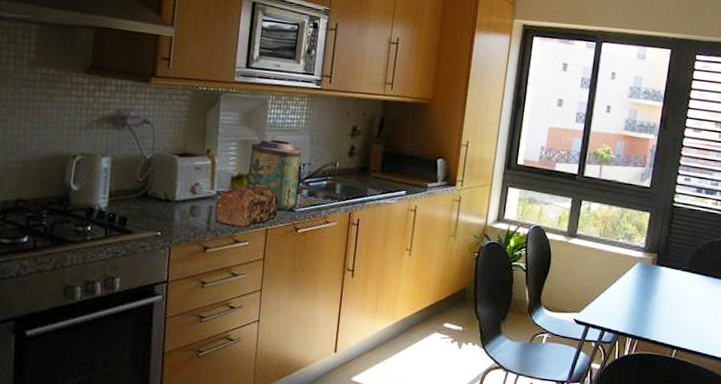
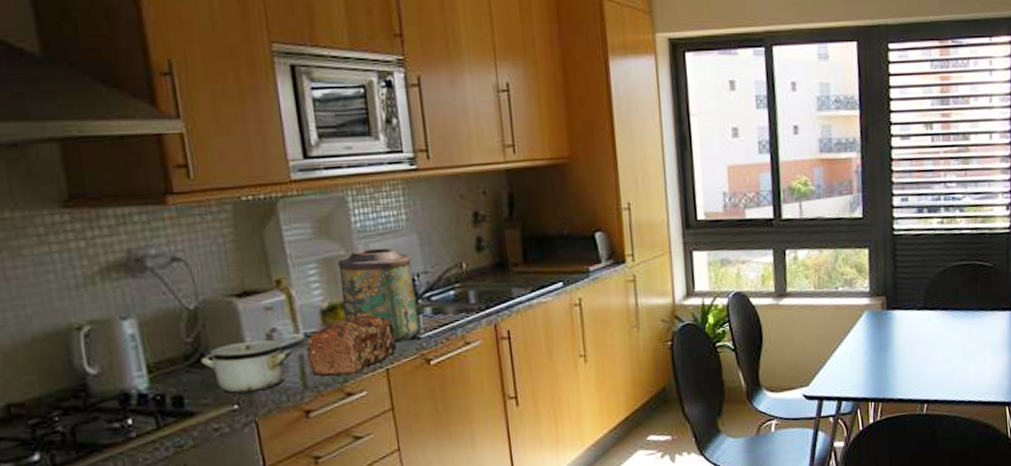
saucepan: none [144,188,207,226] -> present [200,339,294,394]

